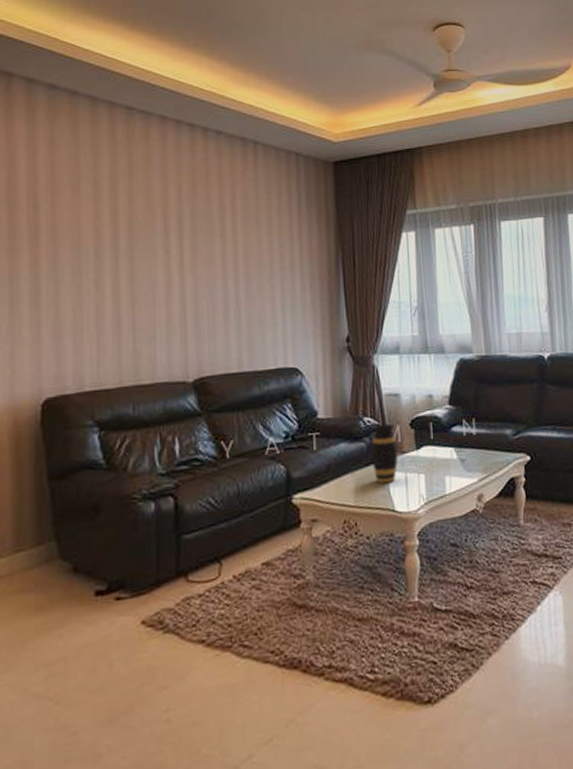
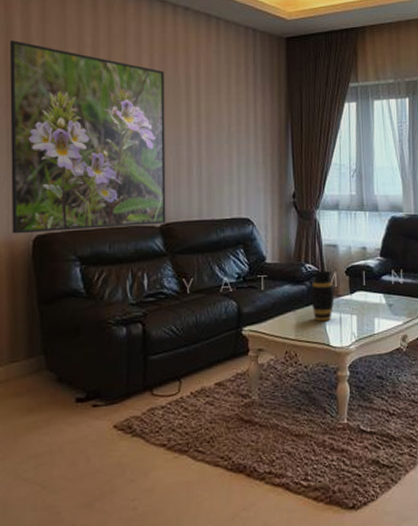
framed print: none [12,173,200,398] -> present [9,40,166,234]

